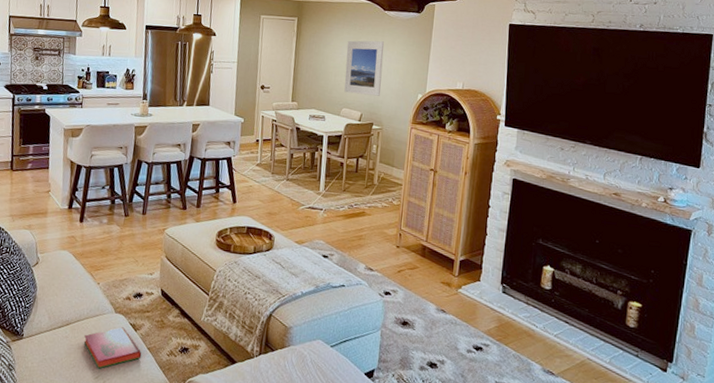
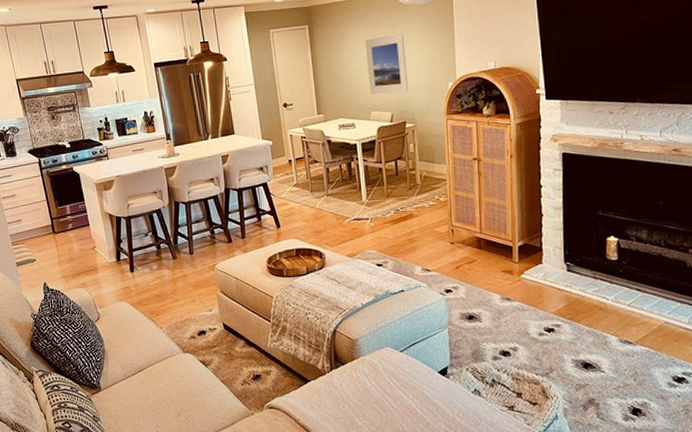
hardback book: present [83,327,142,369] -> none [158,365,217,407]

